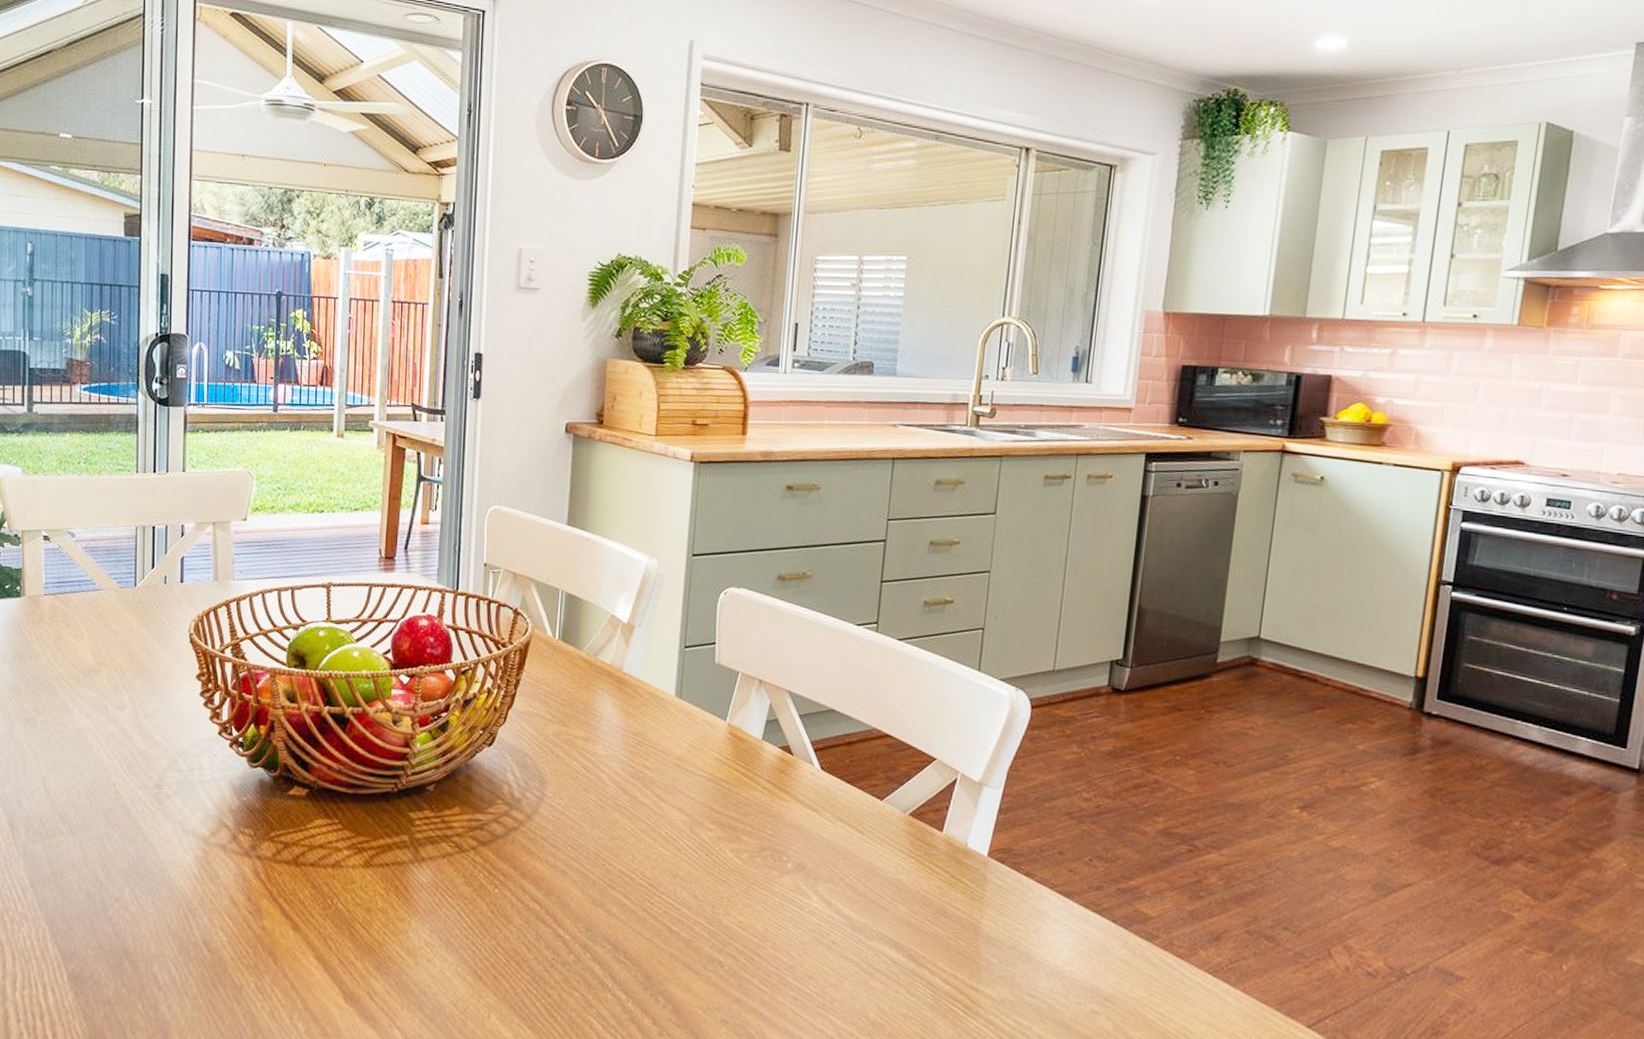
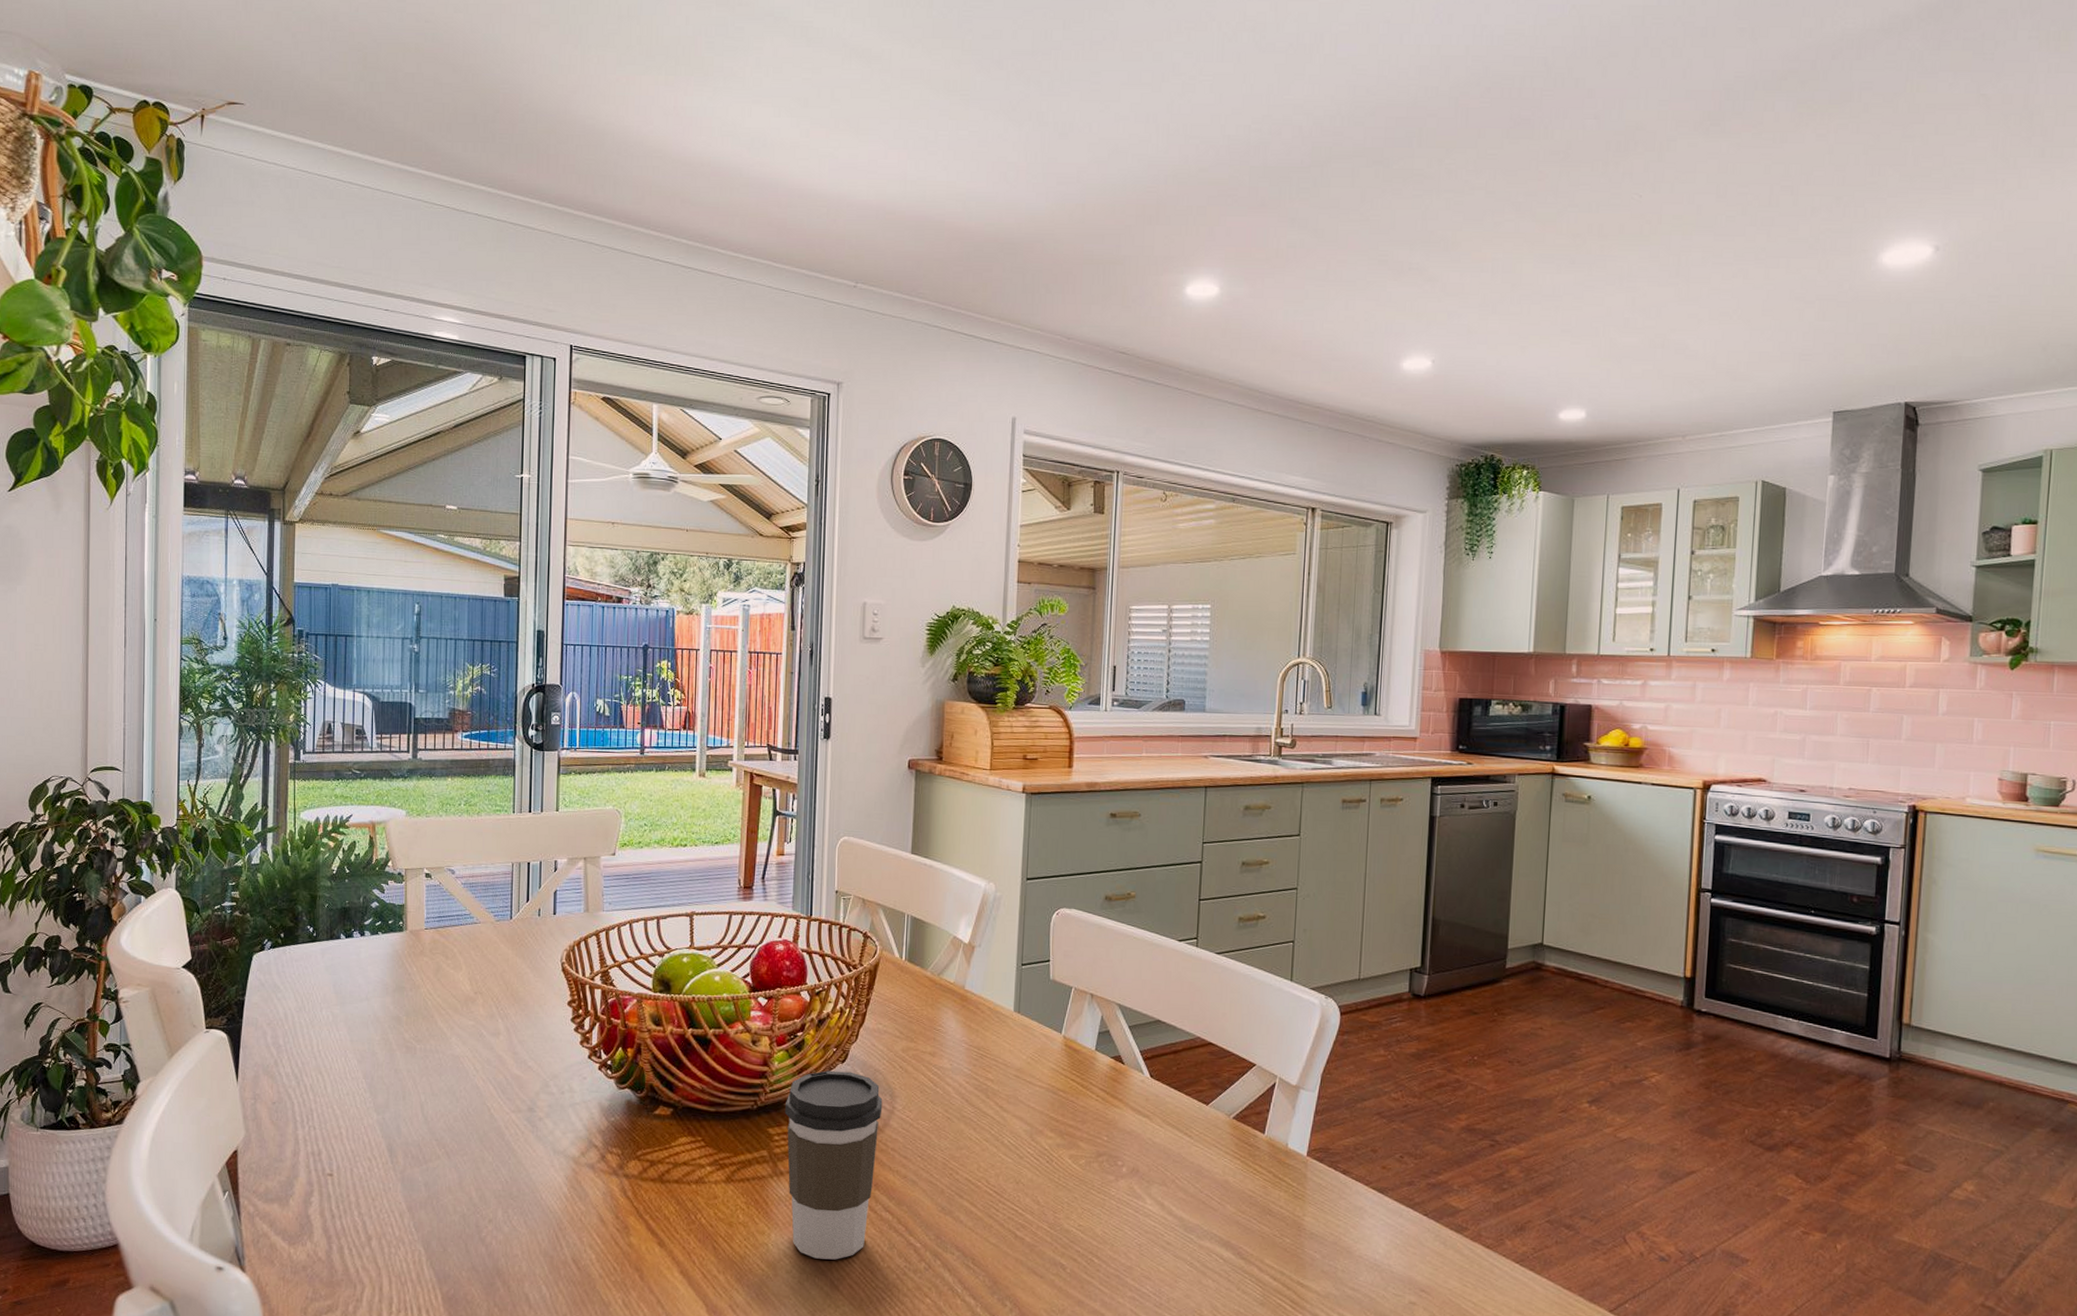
coffee cup: none [426,754,532,950] -> present [784,1070,883,1260]

